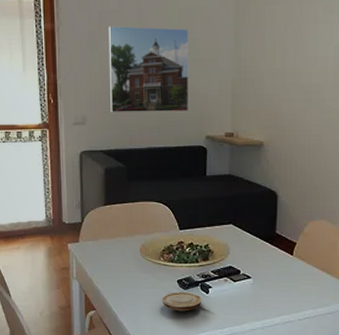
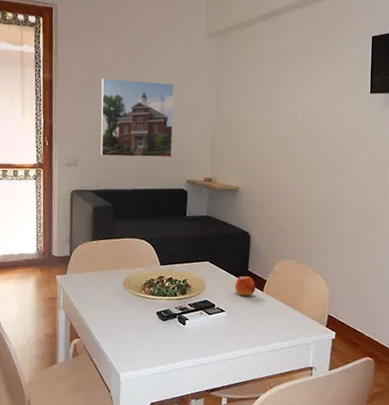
wood slice: present [162,292,202,312] -> none [142,323,179,342]
apple: none [261,239,285,260] -> present [234,276,256,296]

